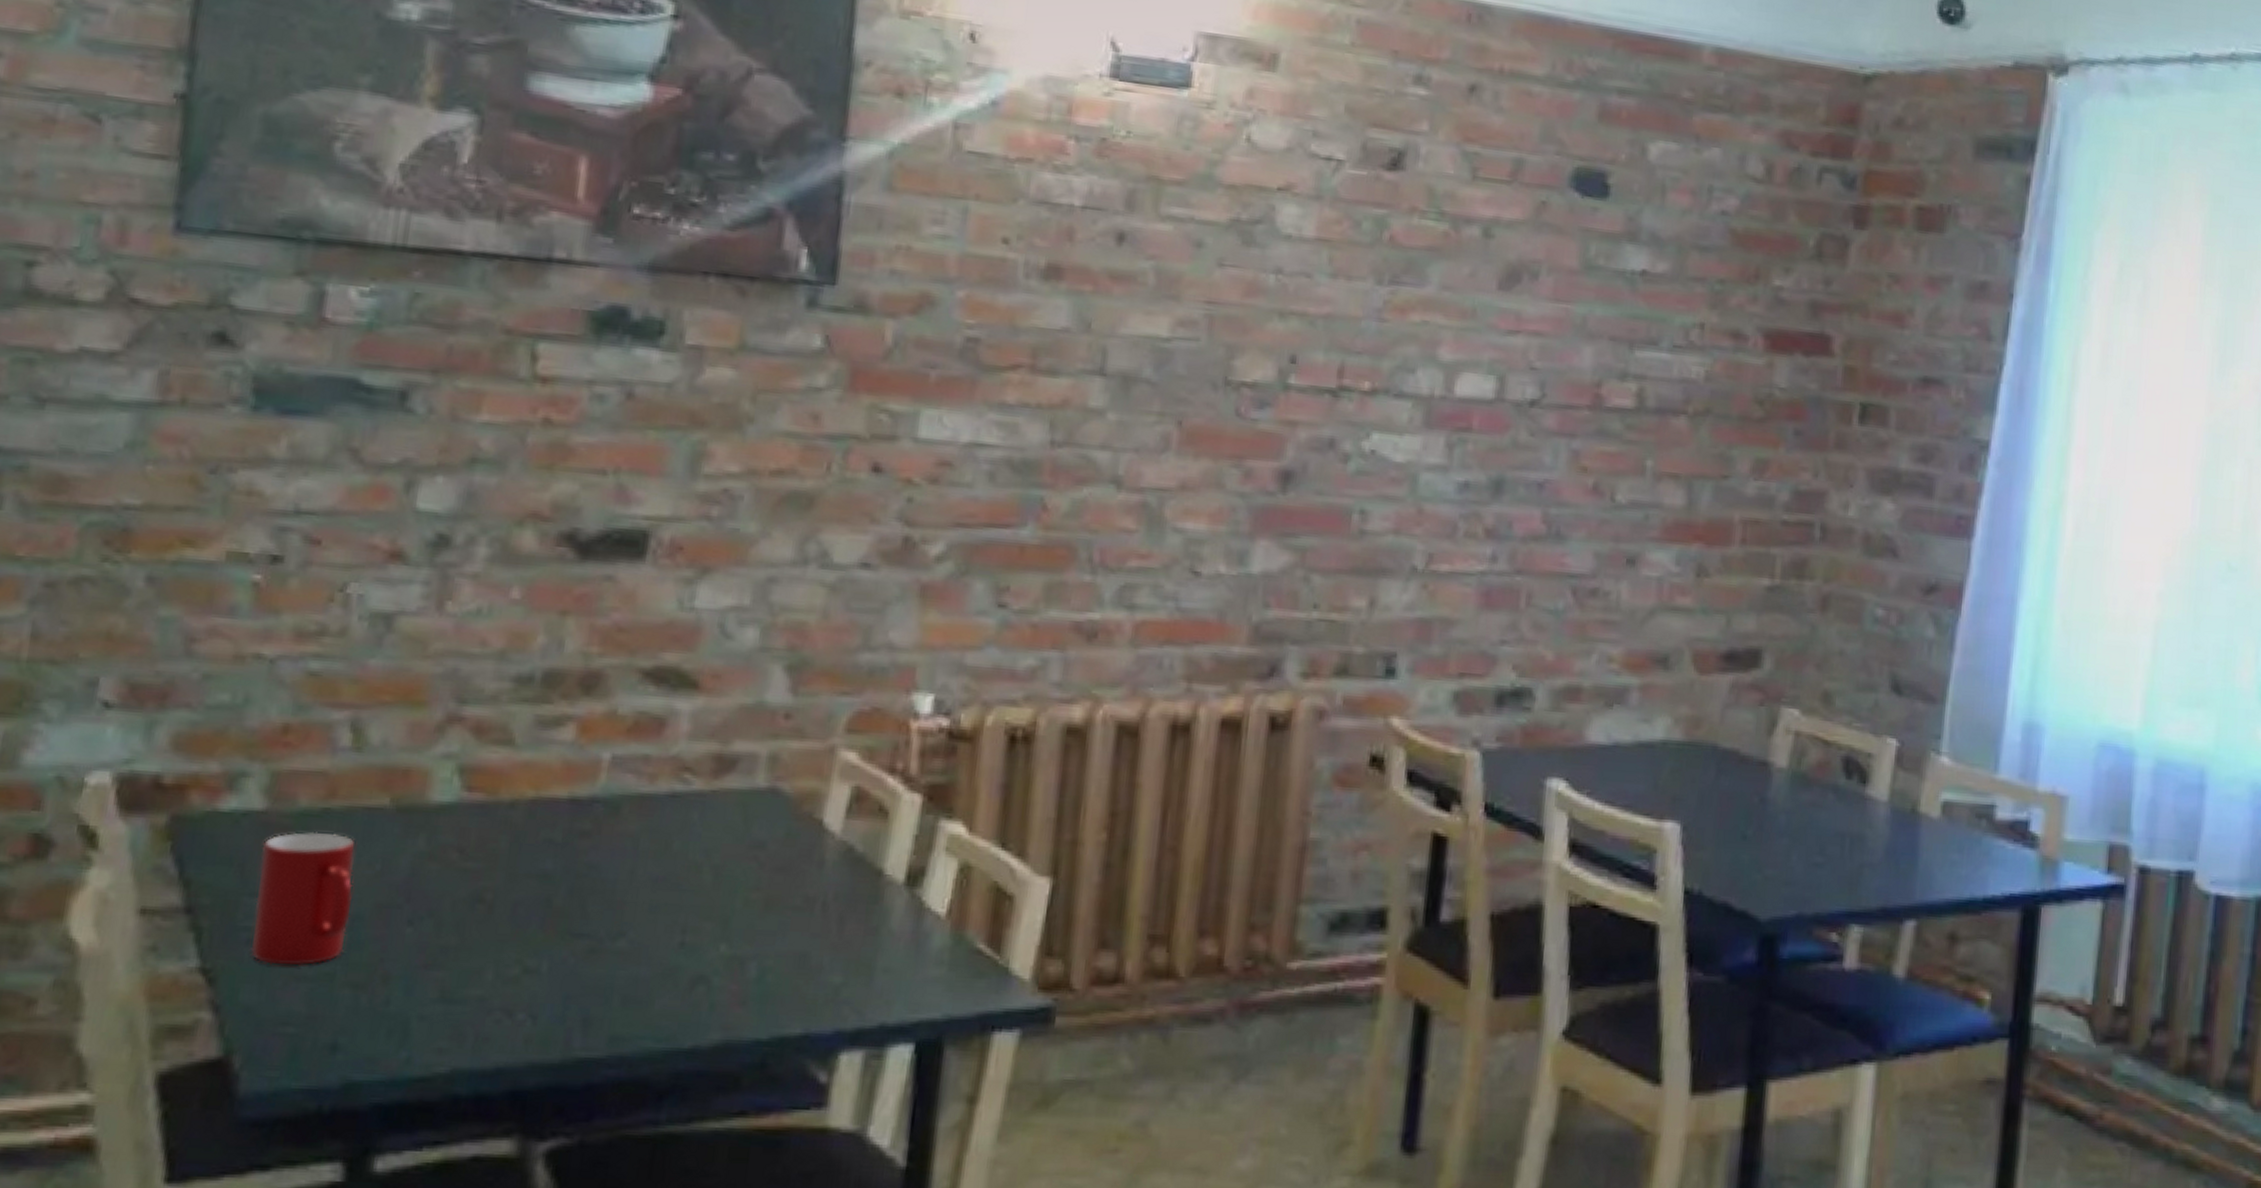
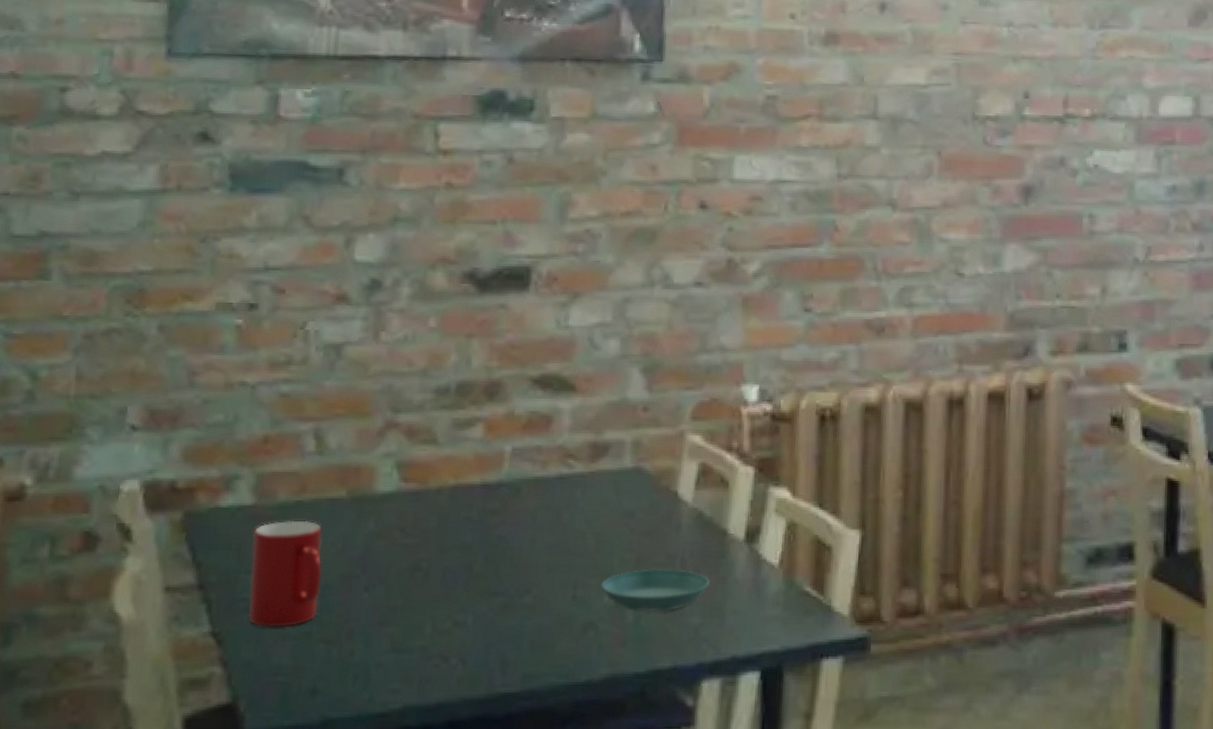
saucer: none [717,914,857,967] -> present [601,569,710,613]

